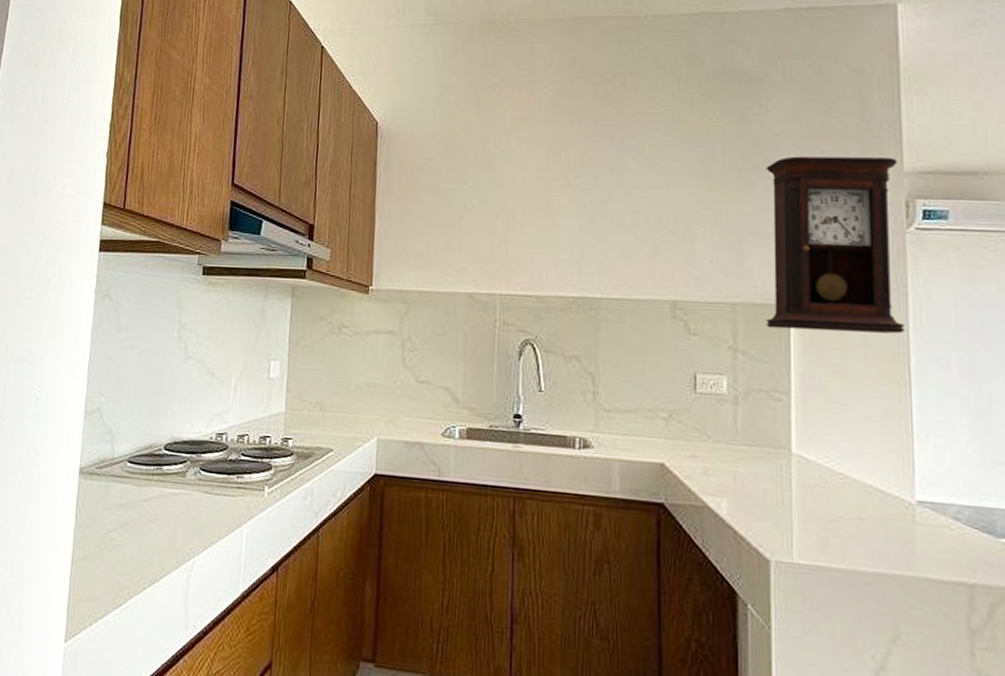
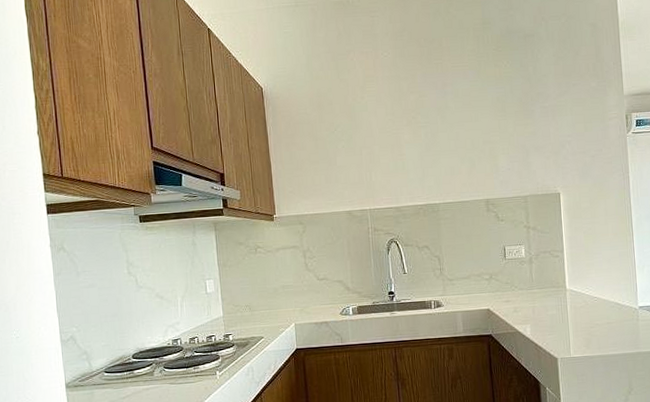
pendulum clock: present [766,156,905,334] -> none [539,86,629,210]

